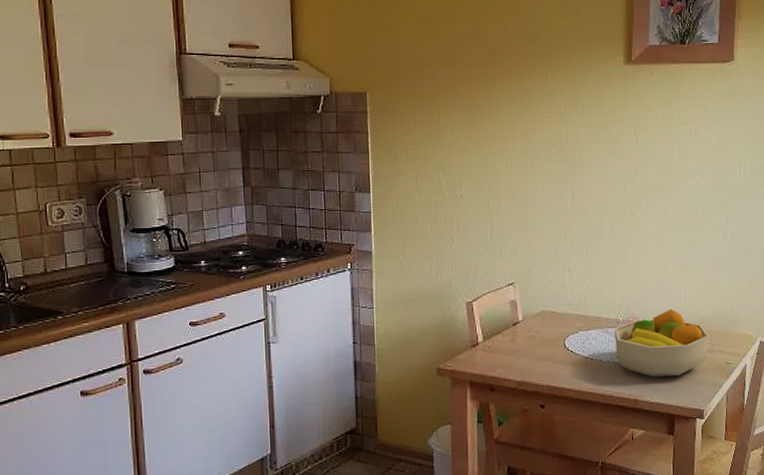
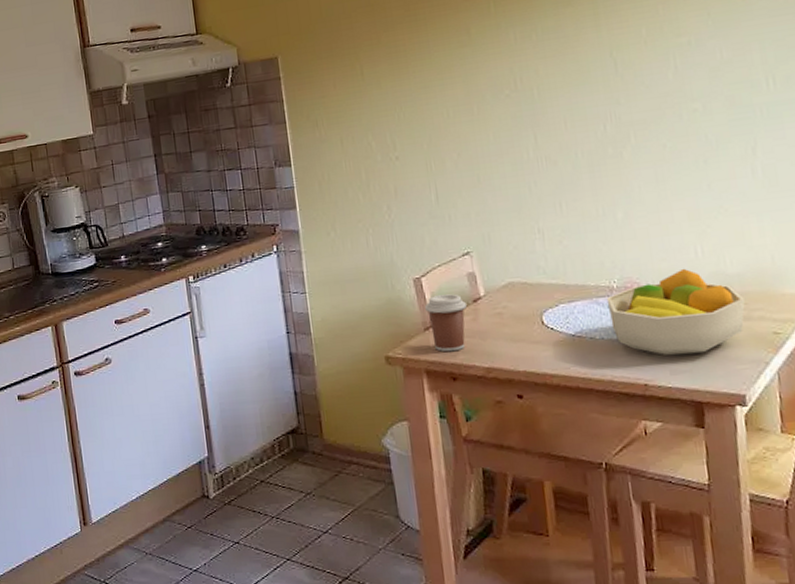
coffee cup: none [473,317,507,367] -> present [424,294,467,352]

